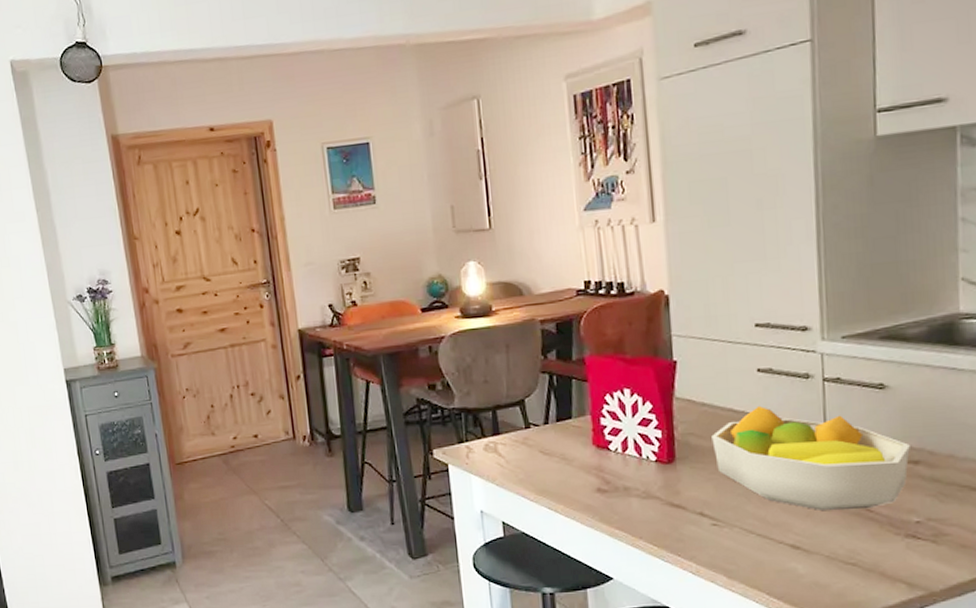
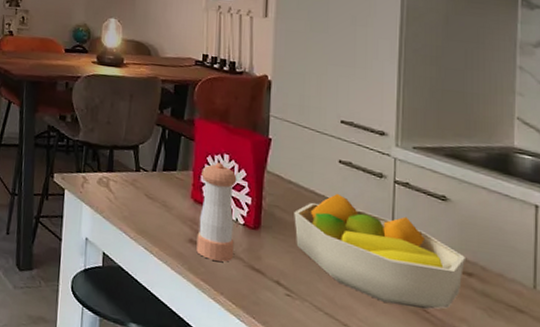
pepper shaker: none [601,400,649,505] -> present [196,162,237,262]

